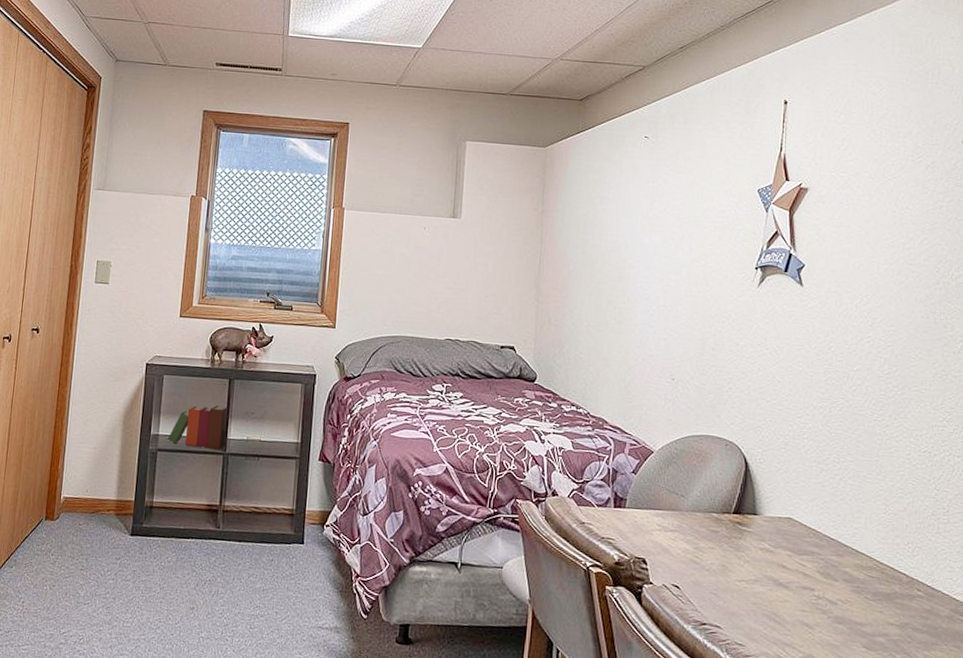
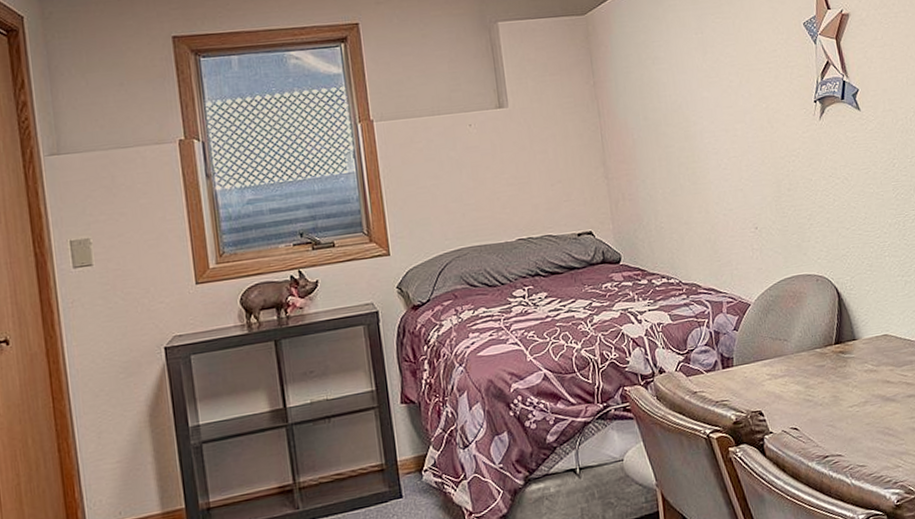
books: present [167,406,230,450] -> none [211,372,287,431]

